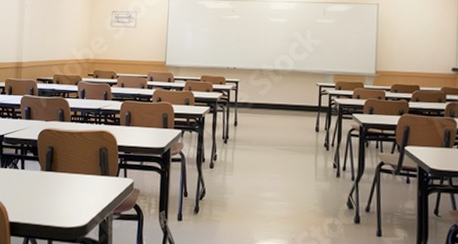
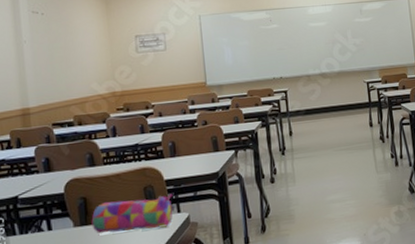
pencil case: none [54,154,123,188] -> present [91,194,176,234]

